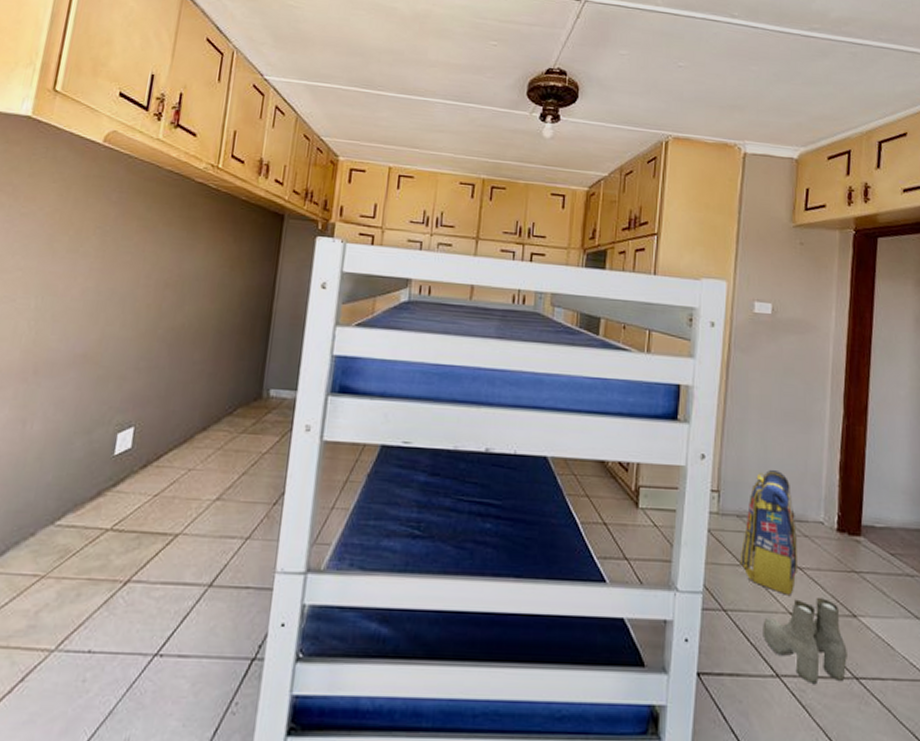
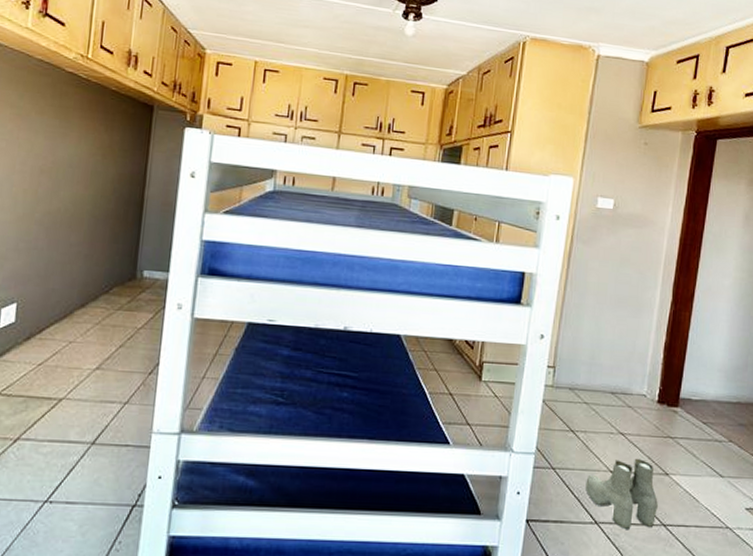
backpack: present [741,470,797,595] -> none [570,349,622,457]

